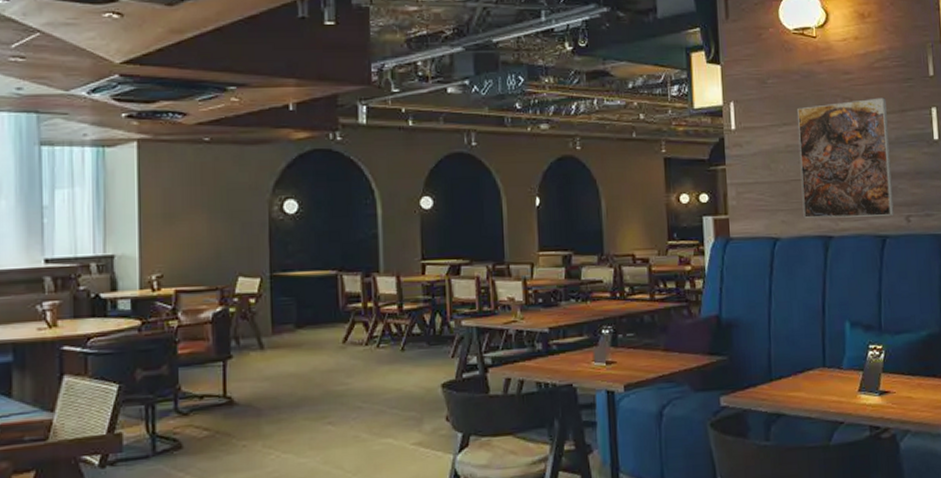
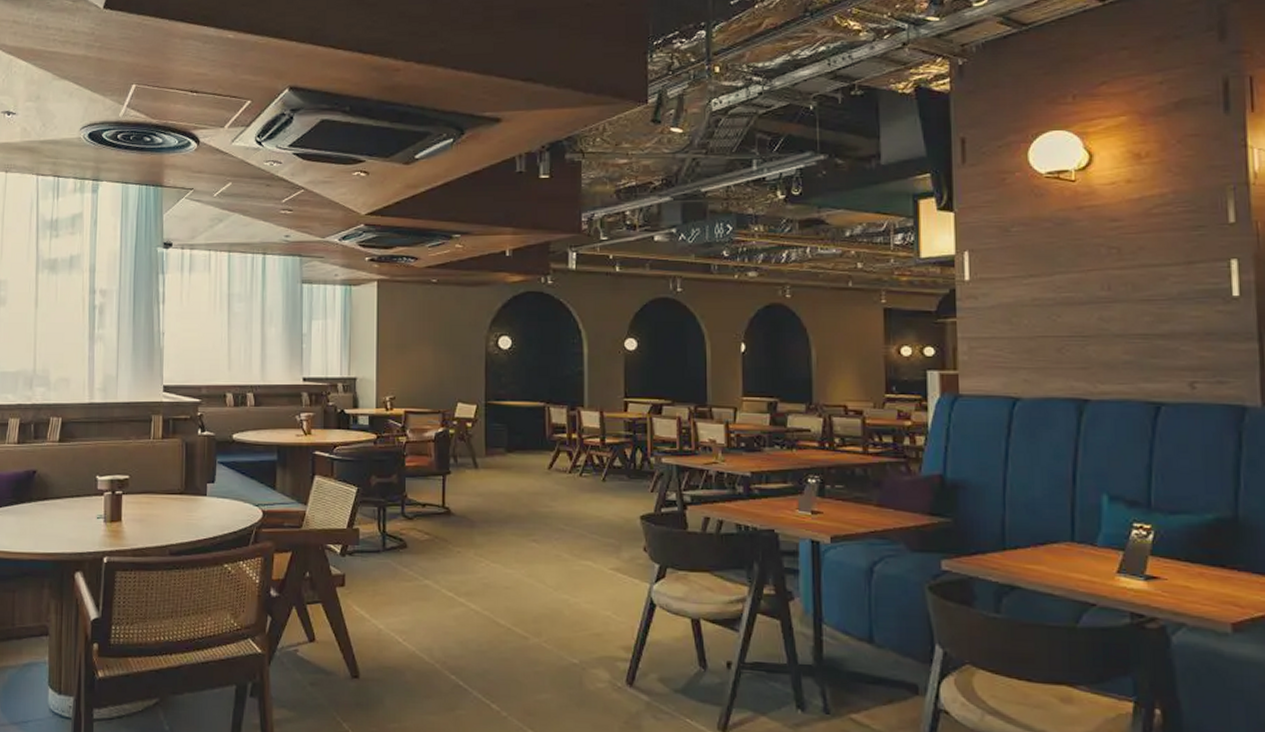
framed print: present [797,97,894,219] -> none [1048,247,1173,380]

